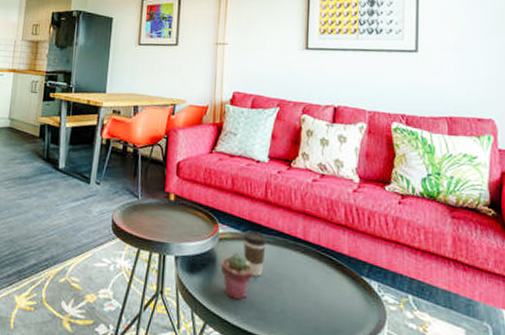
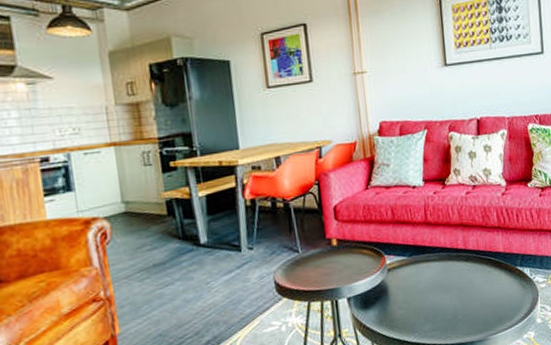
potted succulent: present [222,252,253,300] -> none [394,276,424,320]
coffee cup: present [243,230,266,277] -> none [410,253,433,295]

